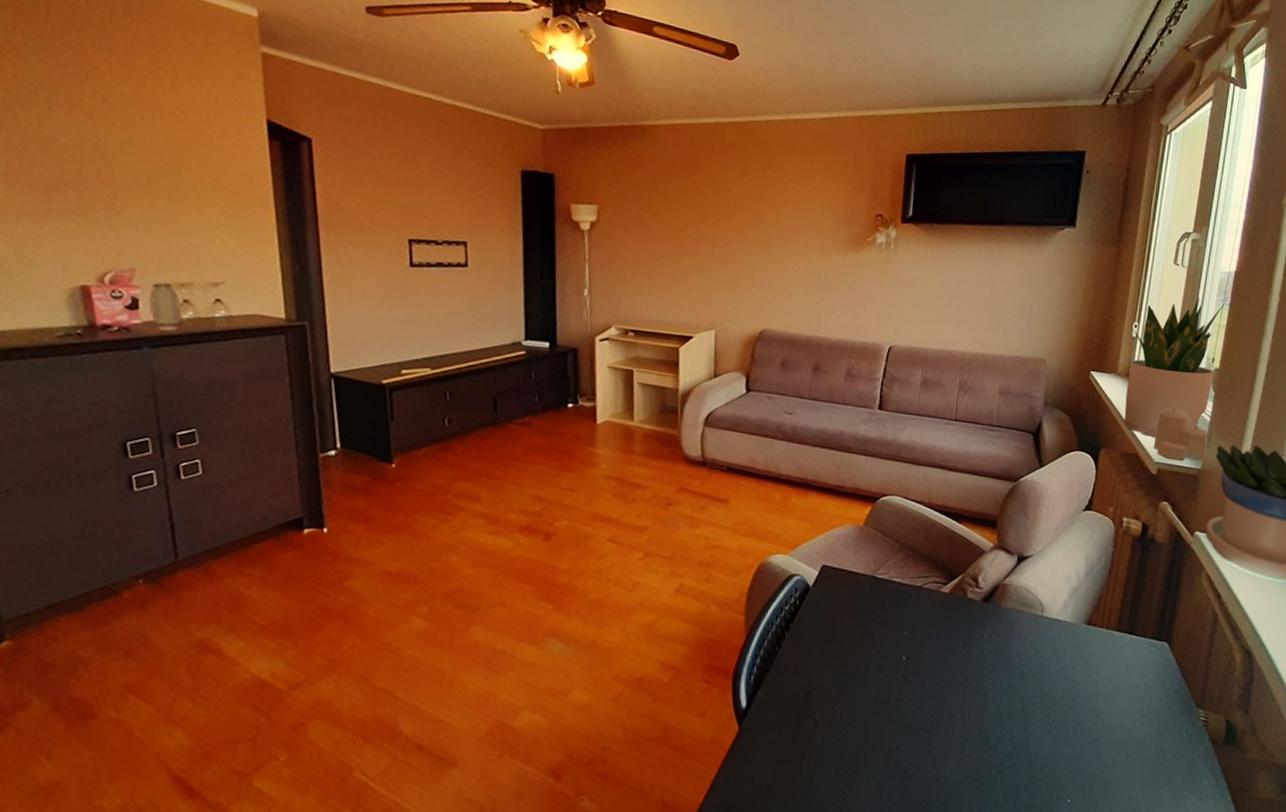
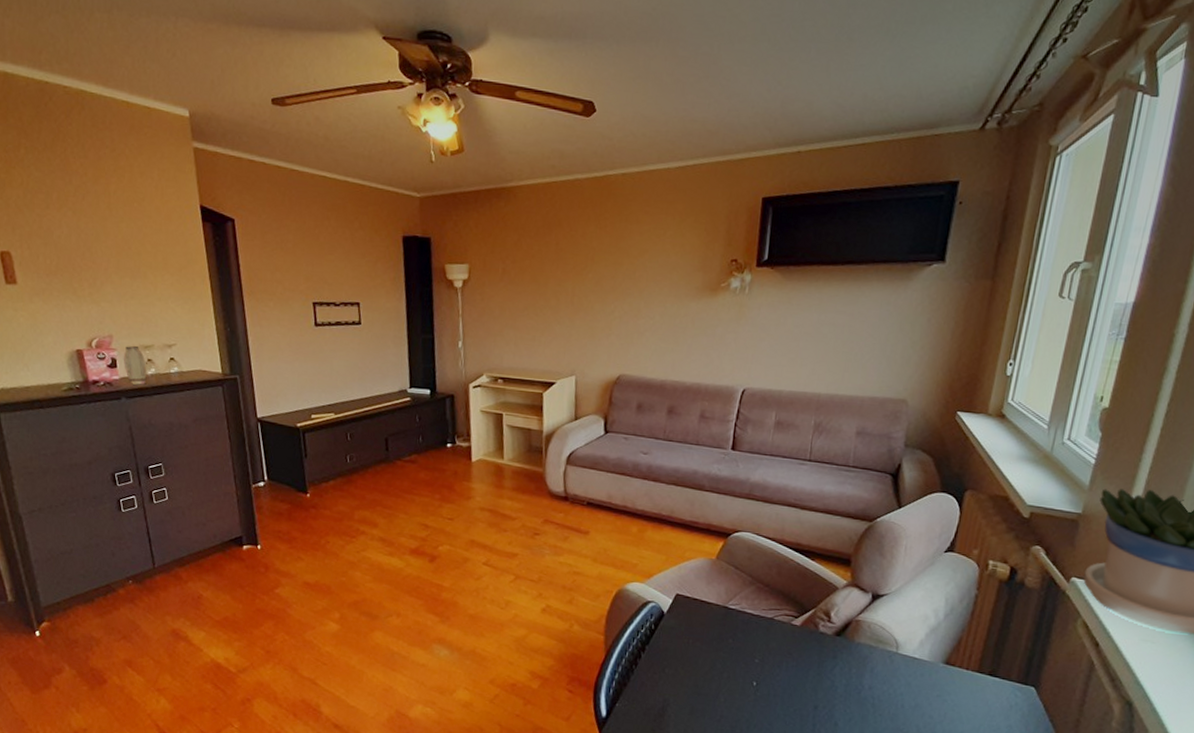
planter: present [1123,297,1226,438] -> none [993,332,1121,480]
candle: present [1153,405,1209,461] -> none [1026,447,1093,505]

